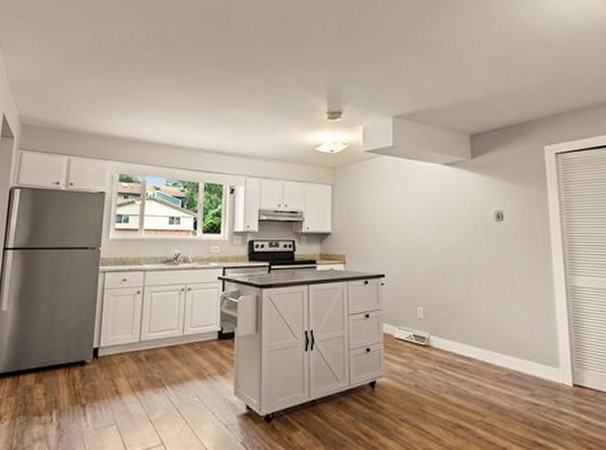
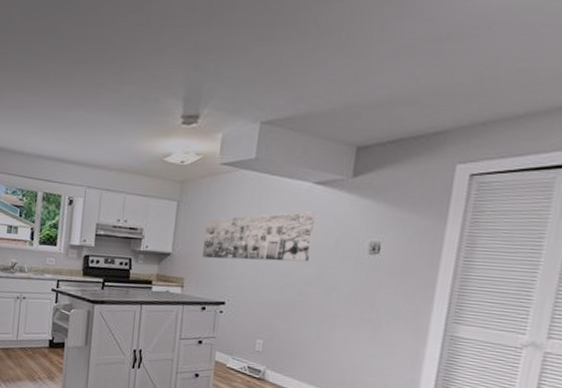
wall art: none [358,188,449,235] -> present [201,211,317,262]

